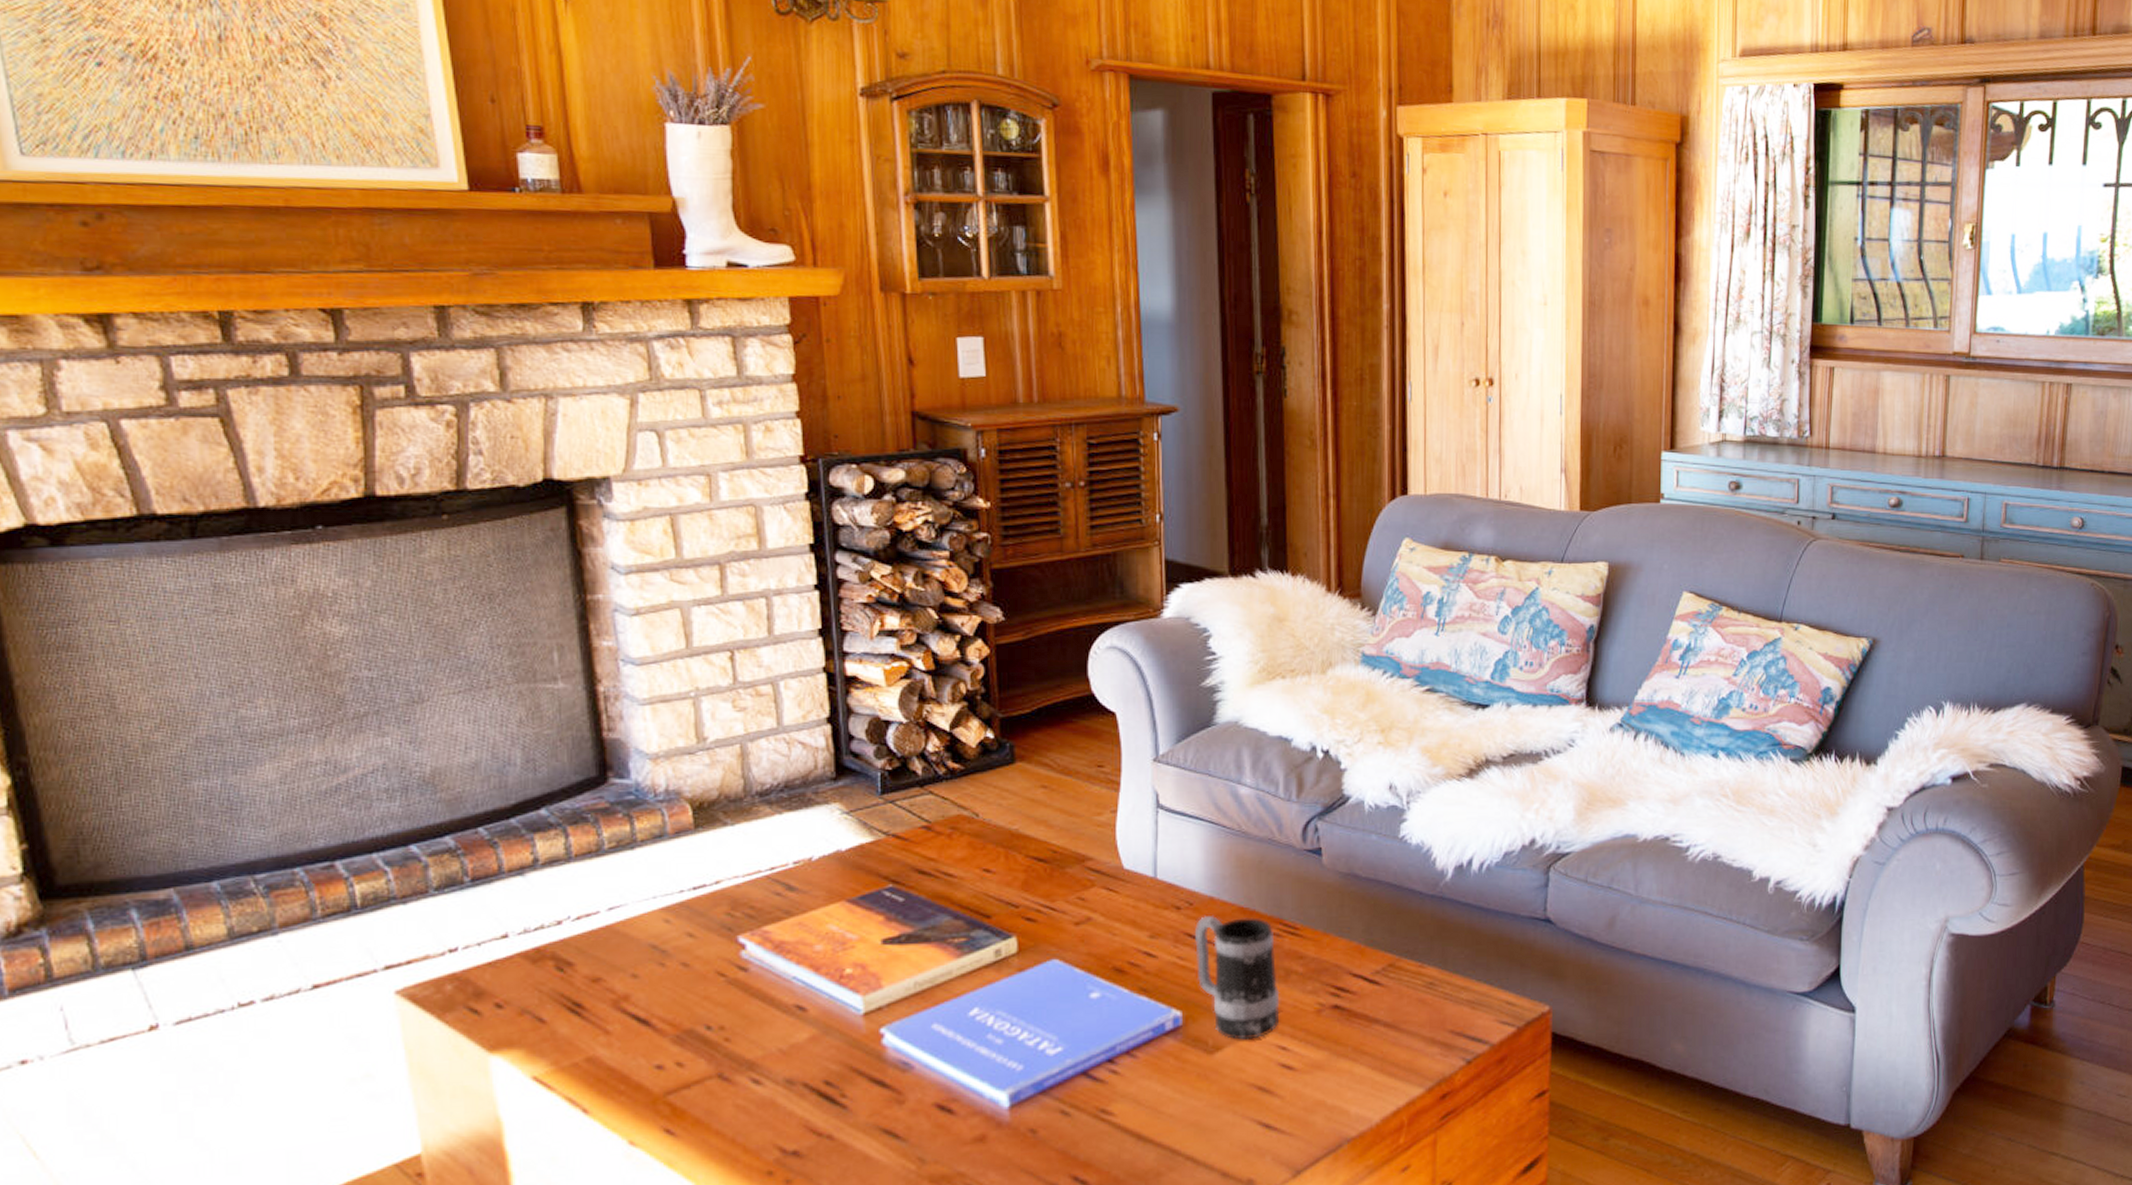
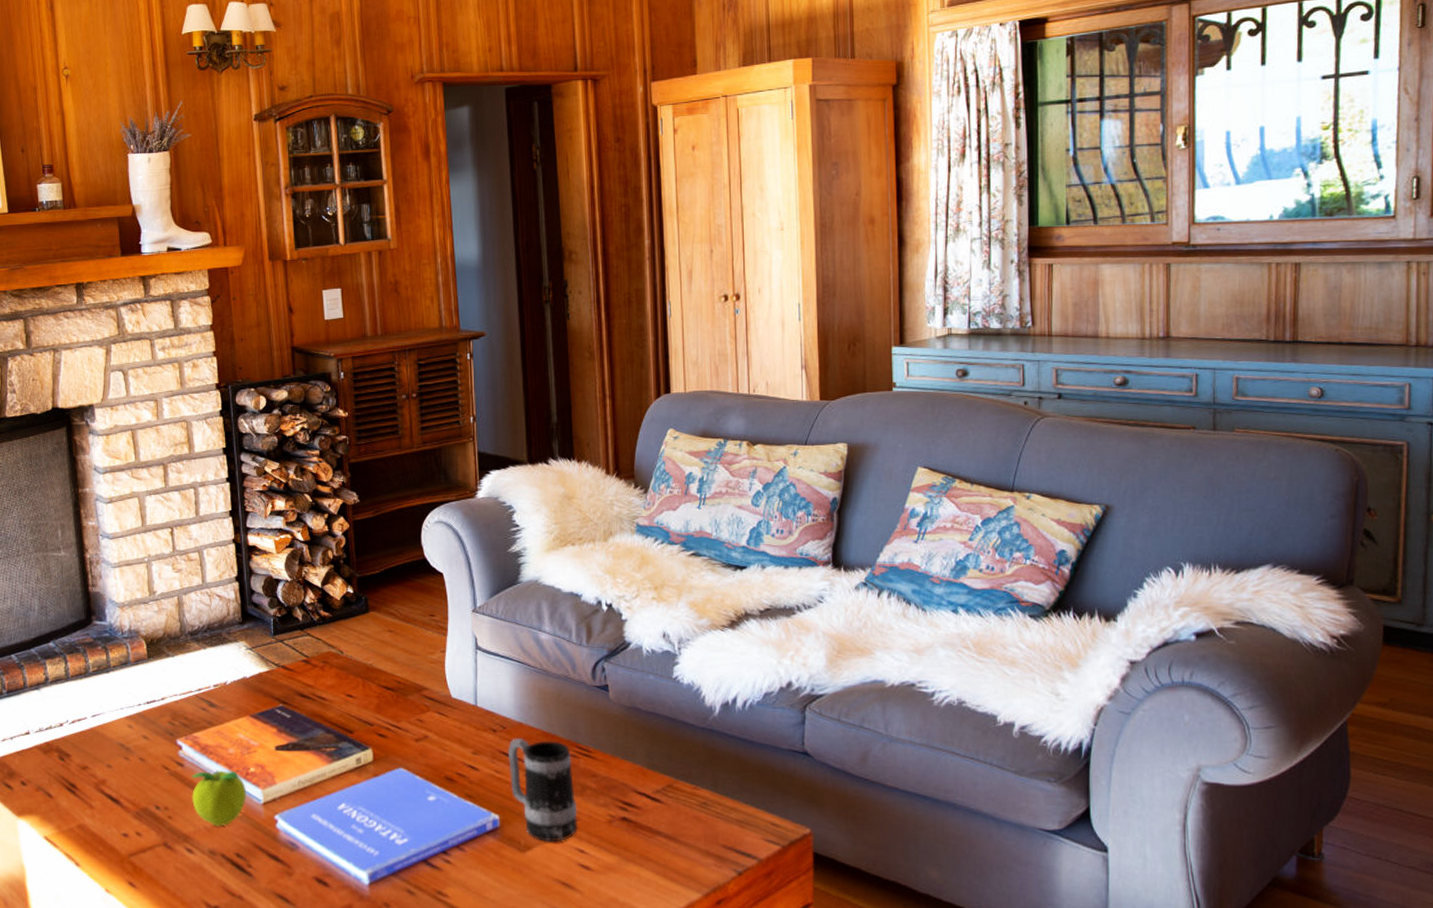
fruit: none [760,973,841,1048] -> present [192,770,247,827]

